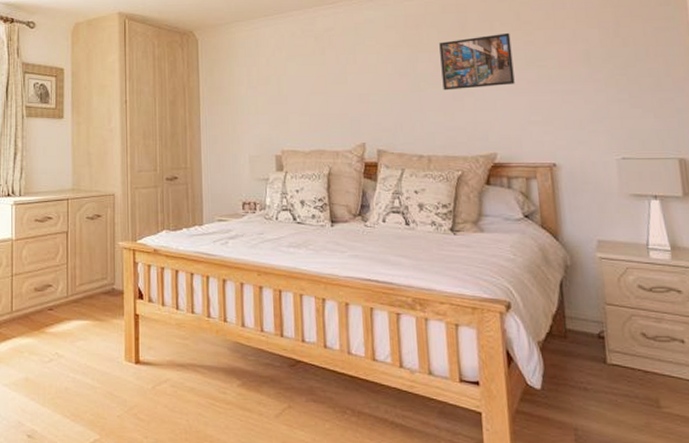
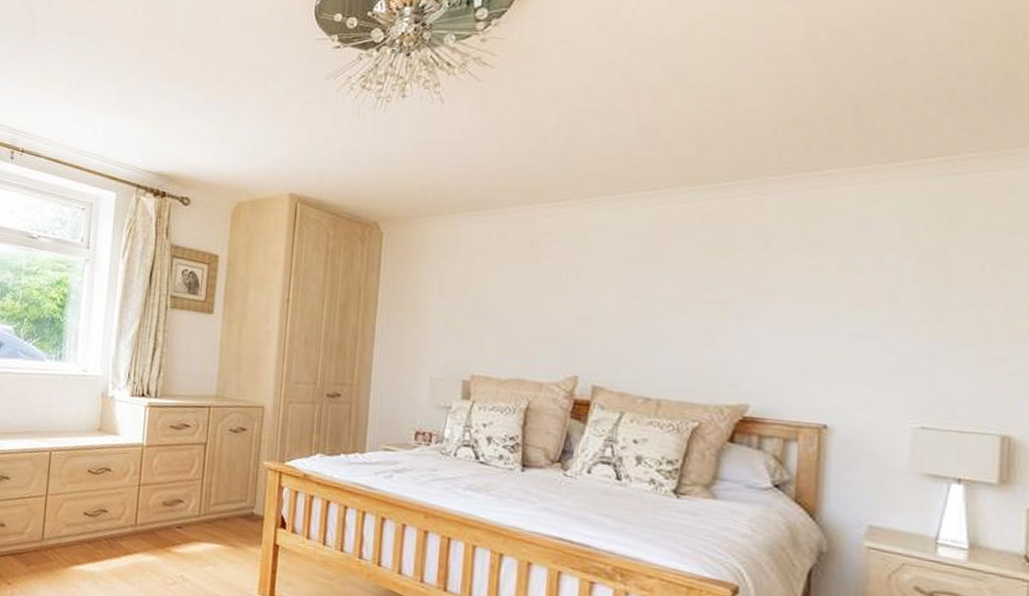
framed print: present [439,32,515,91] -> none [689,254,791,322]

